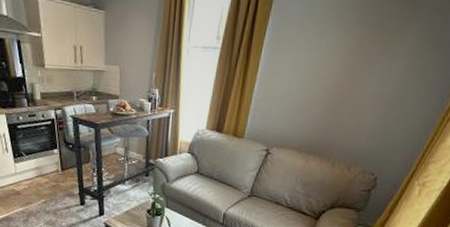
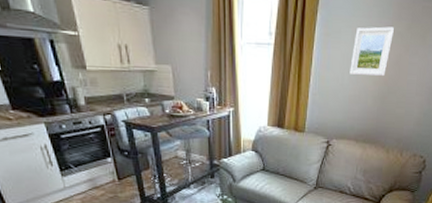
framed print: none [298,32,353,85] -> present [350,26,394,77]

